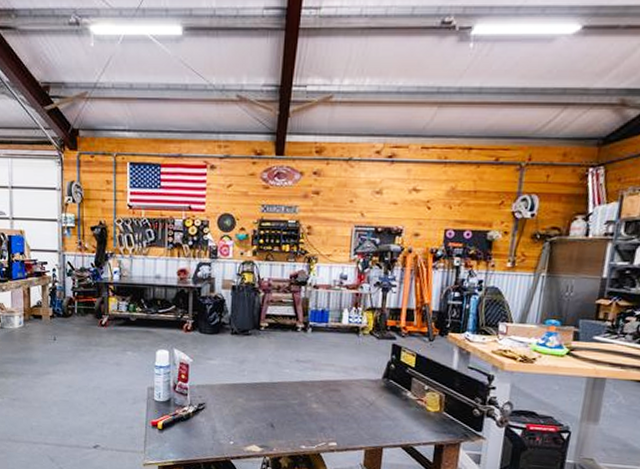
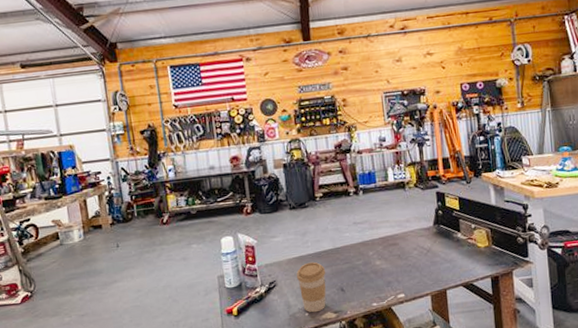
coffee cup: none [227,391,258,443] -> present [296,261,326,313]

